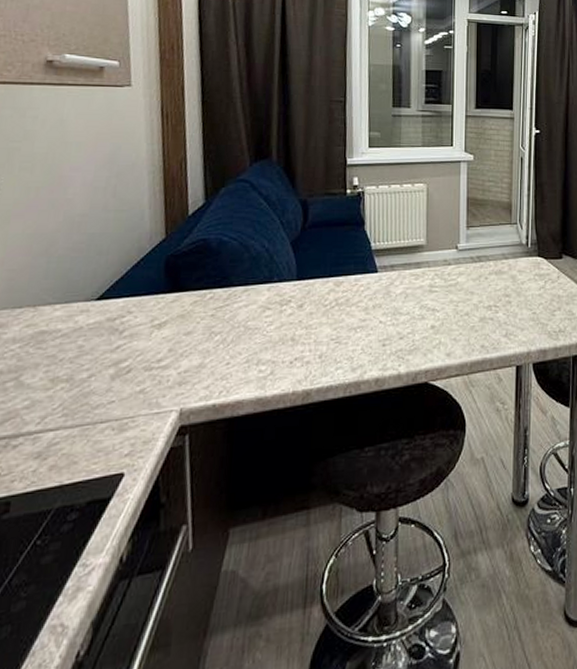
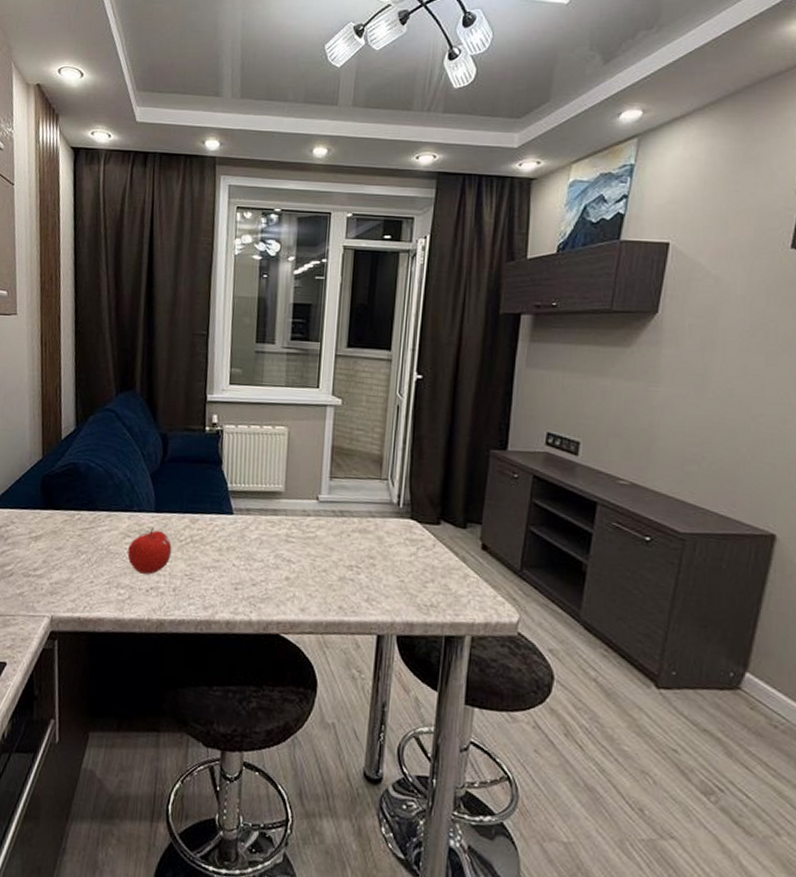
fruit: none [268,296,316,346] -> present [127,528,172,575]

